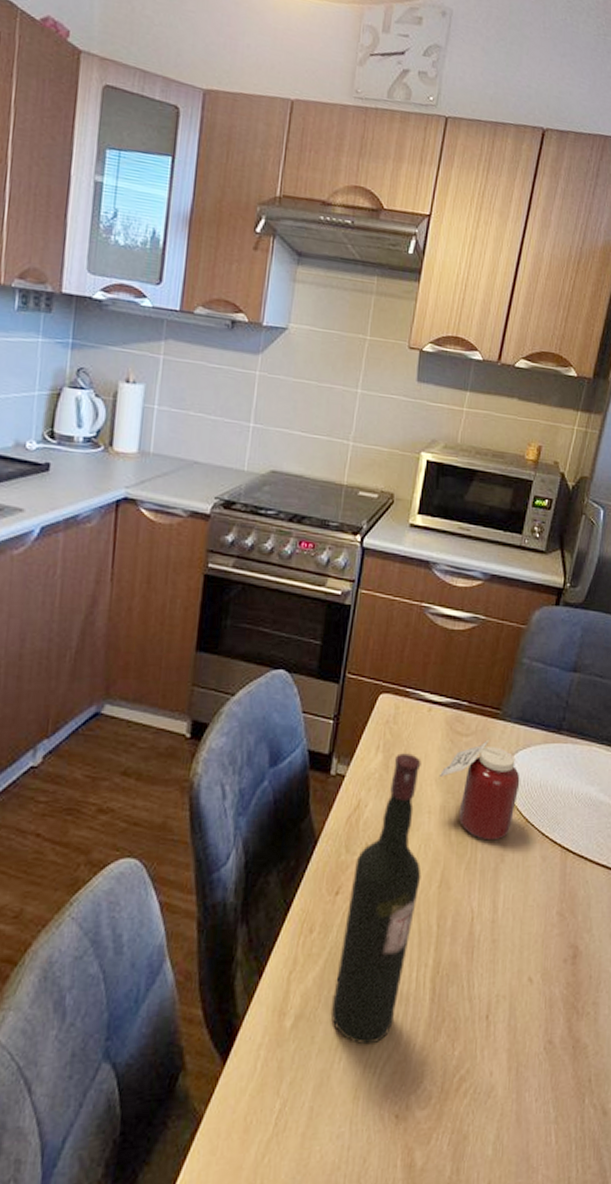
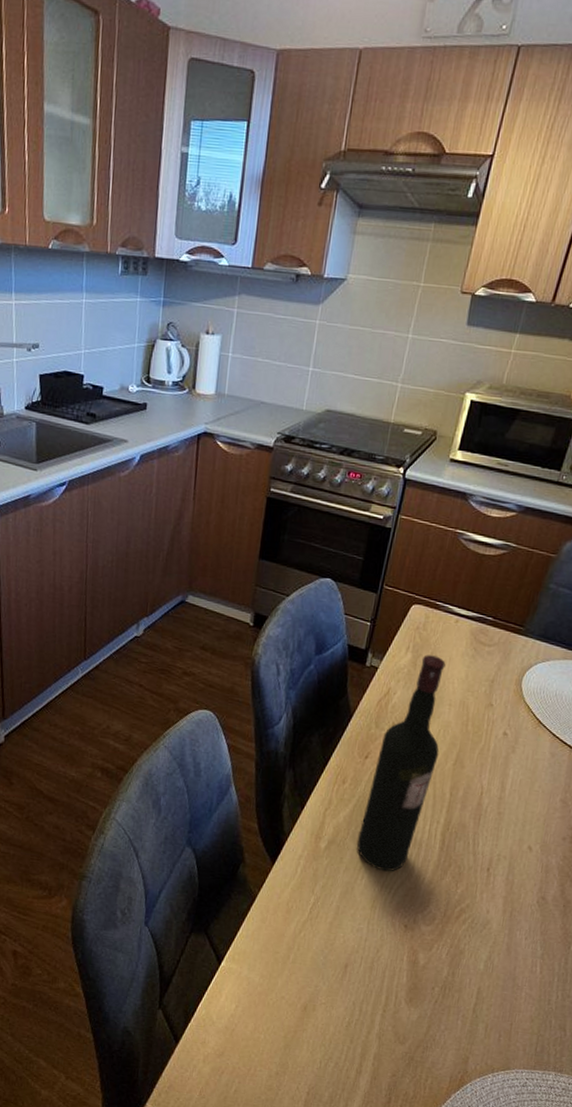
jar: present [438,739,520,841] -> none [460,651,537,735]

